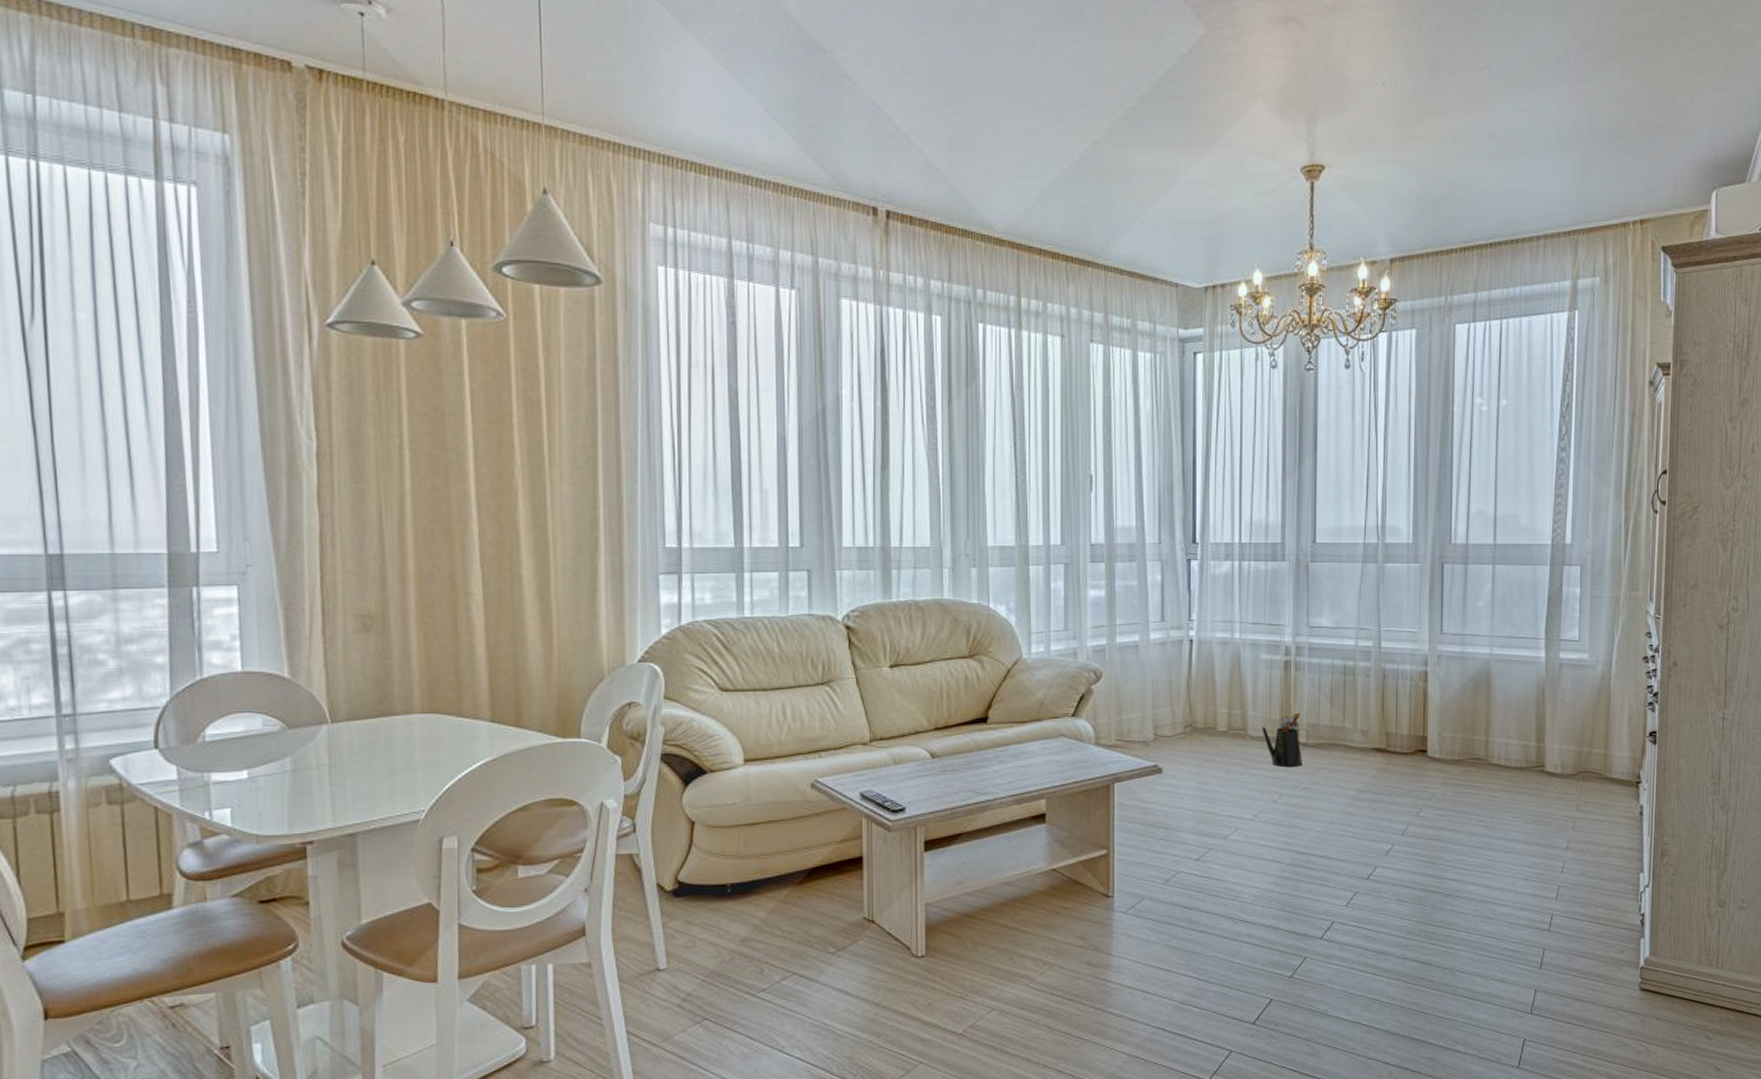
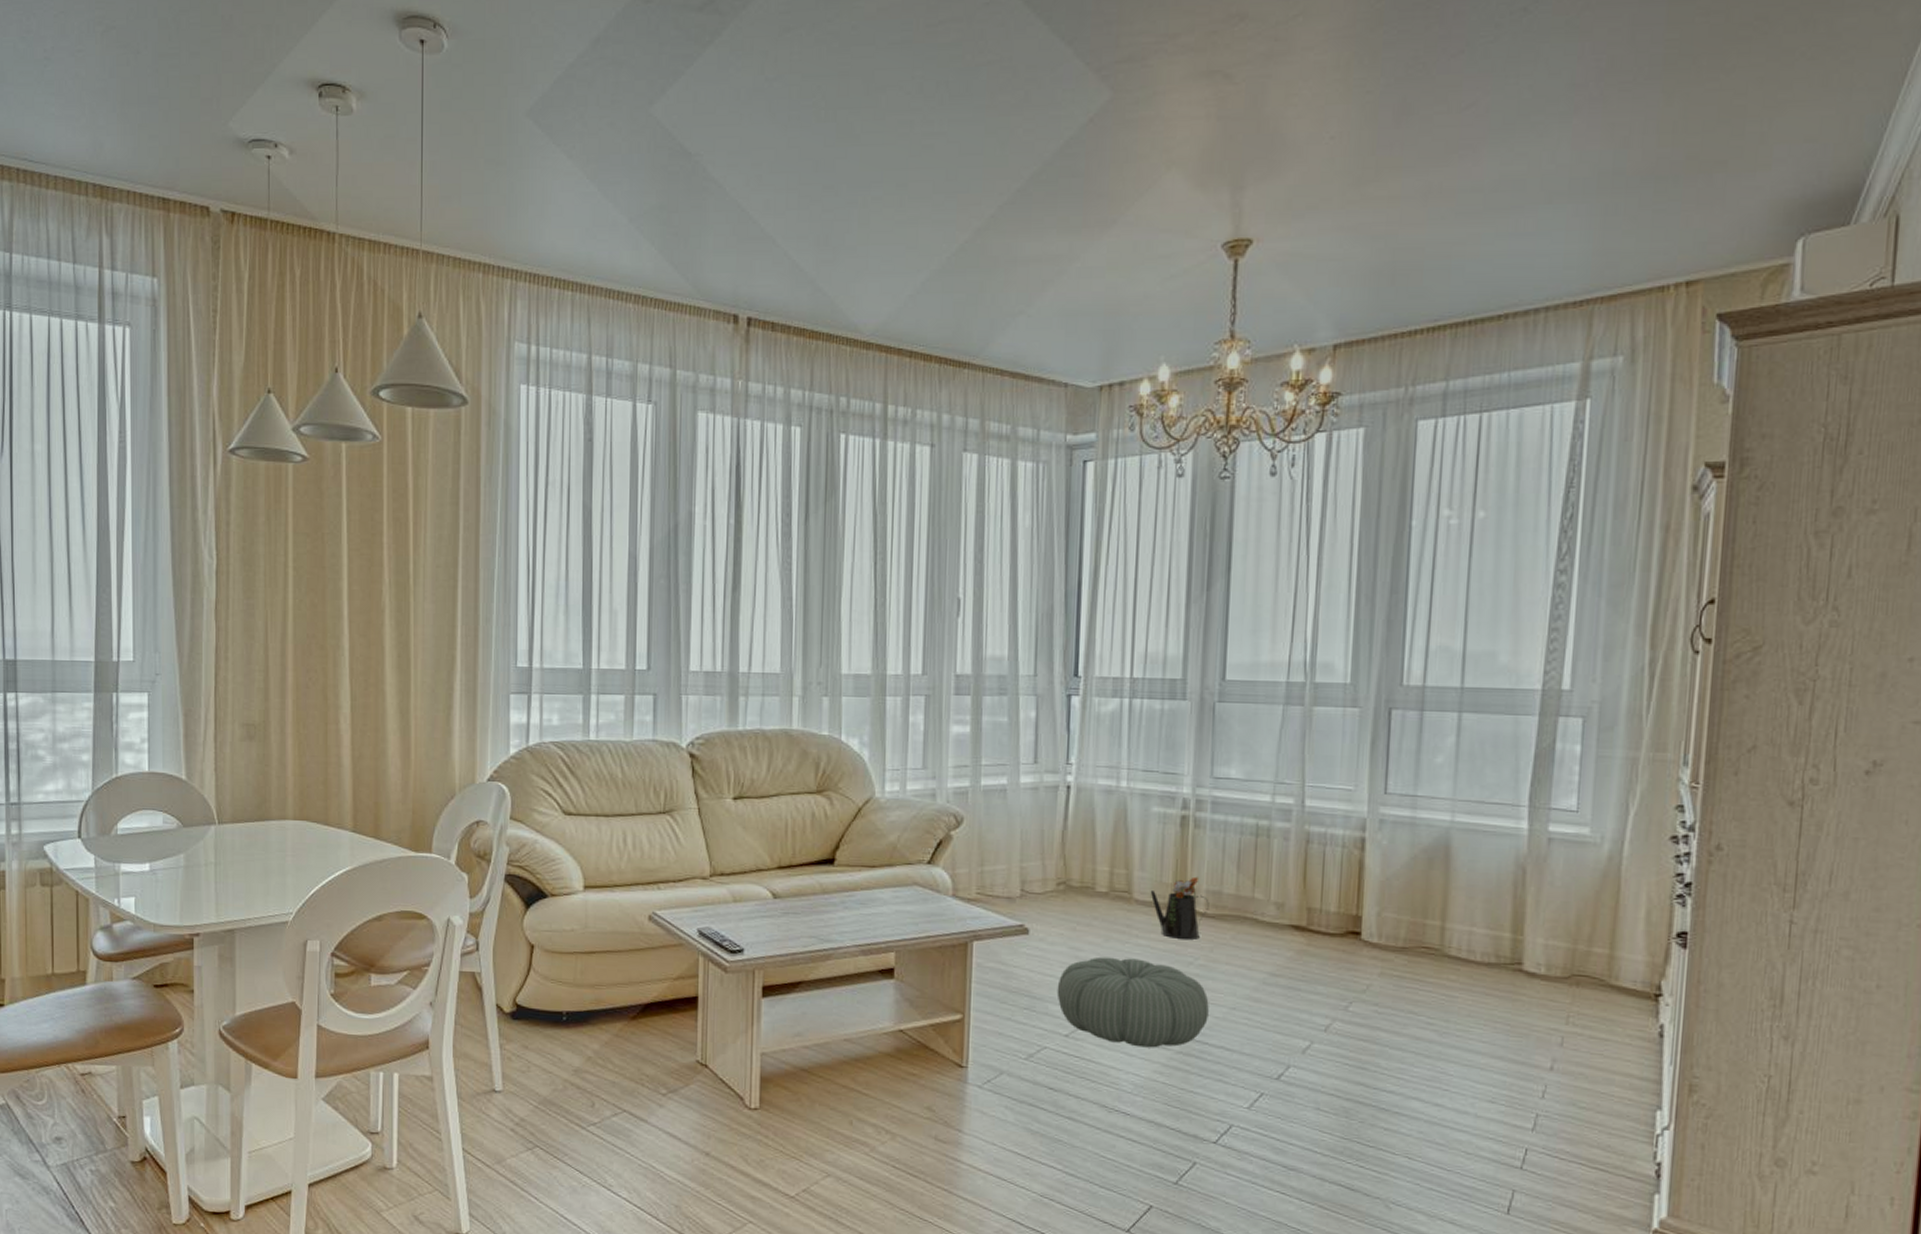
pouf: none [1187,787,1312,864] -> present [1057,956,1209,1048]

